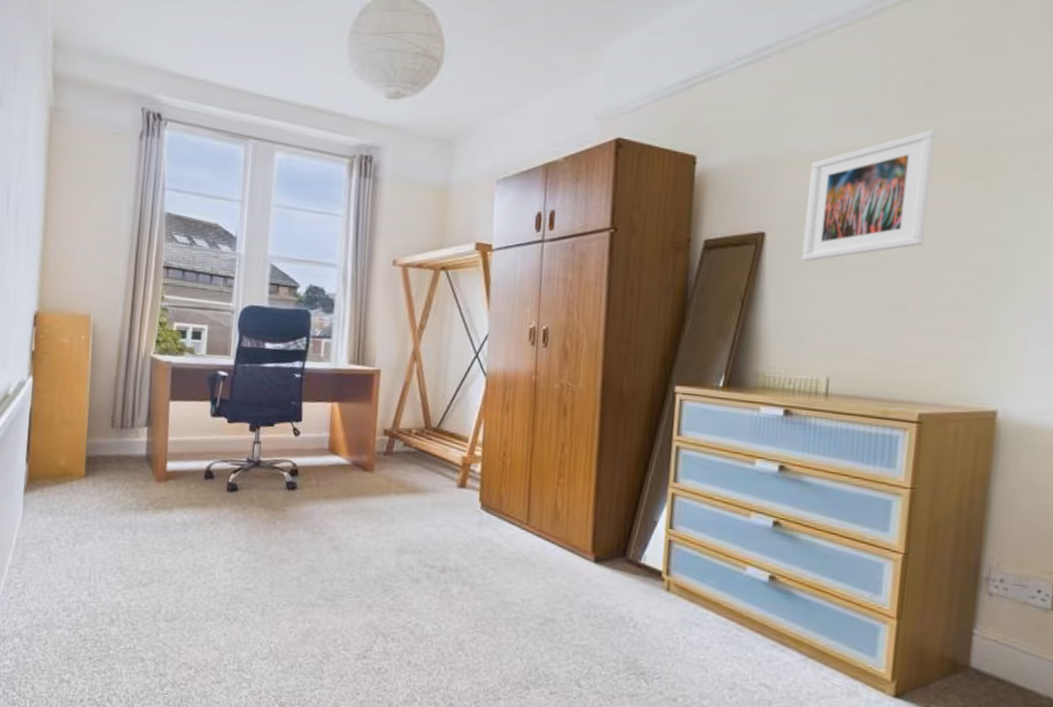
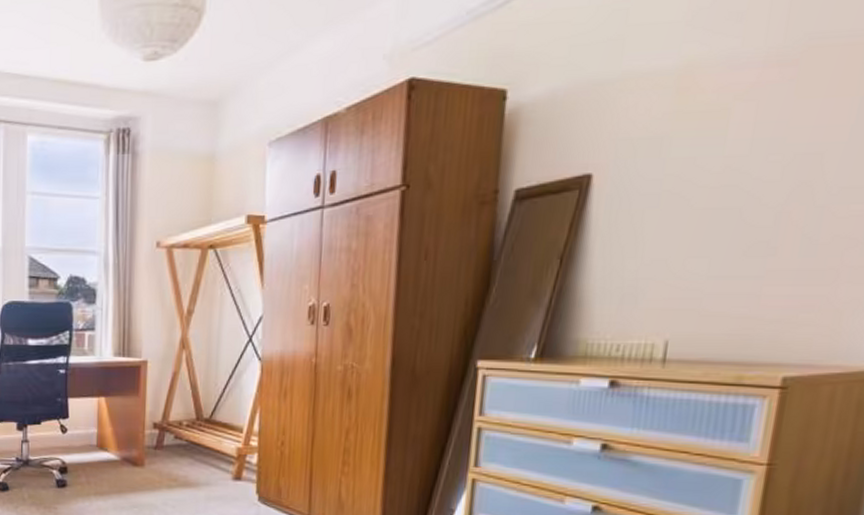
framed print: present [801,130,936,261] -> none [637,24,827,204]

